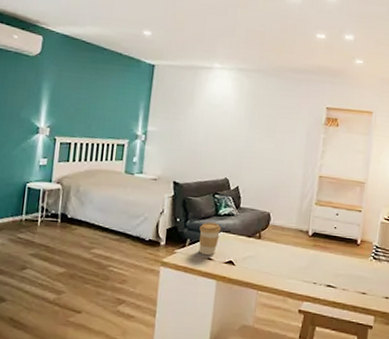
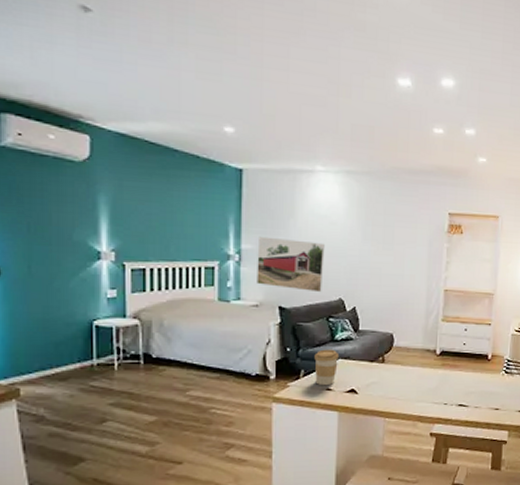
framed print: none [157,120,216,172] -> present [257,236,325,293]

